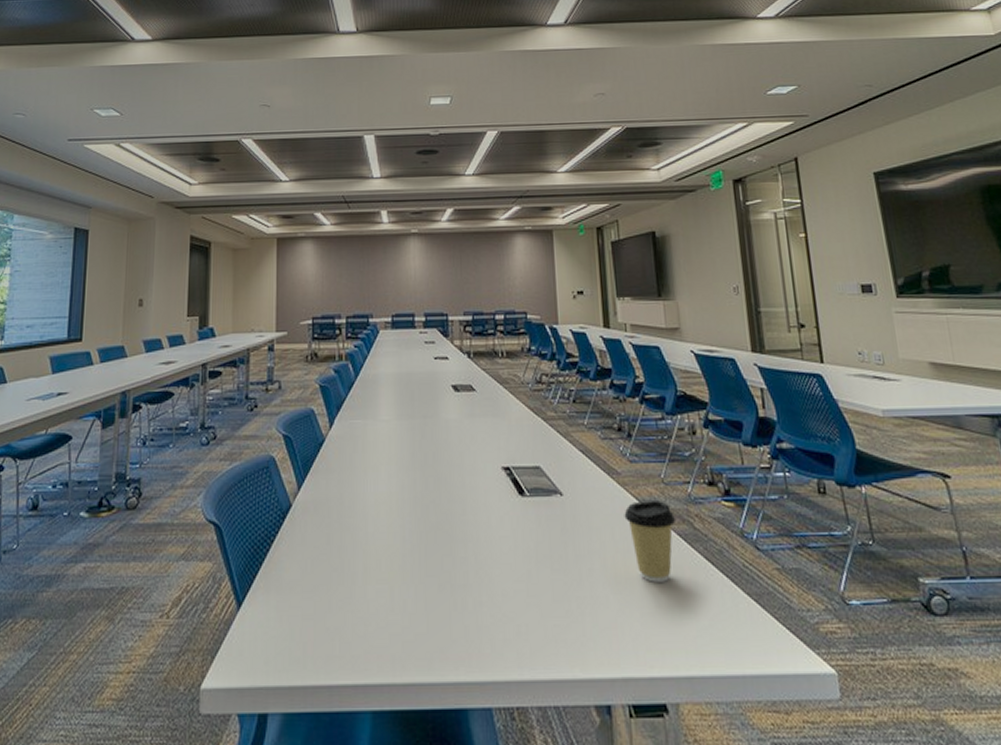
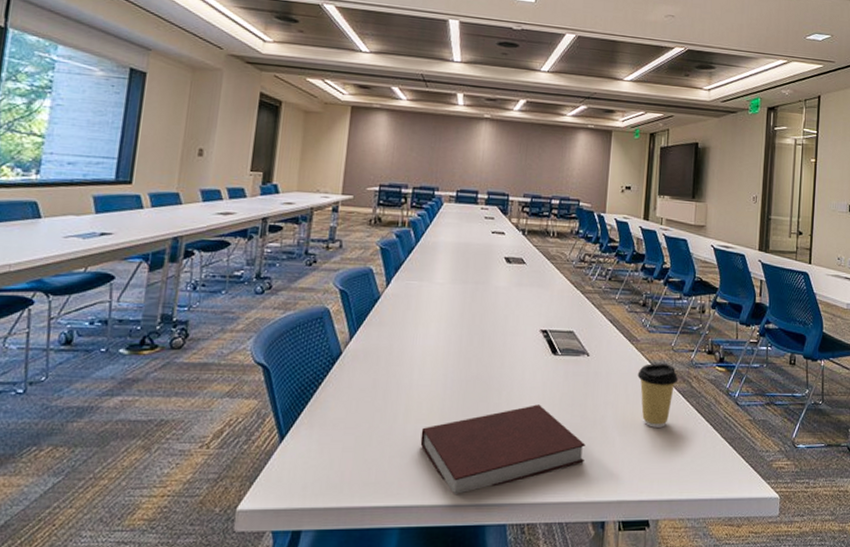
notebook: none [383,557,575,670] -> present [420,404,585,494]

